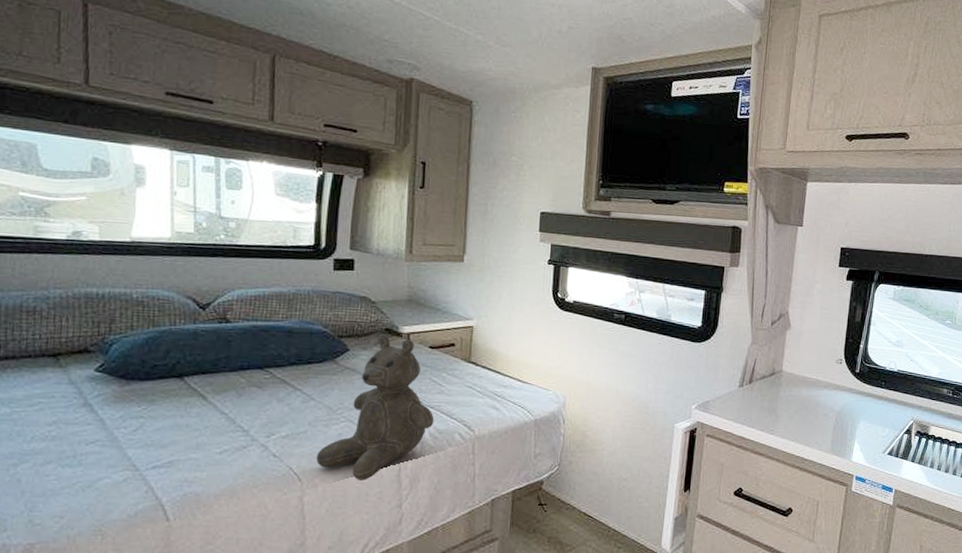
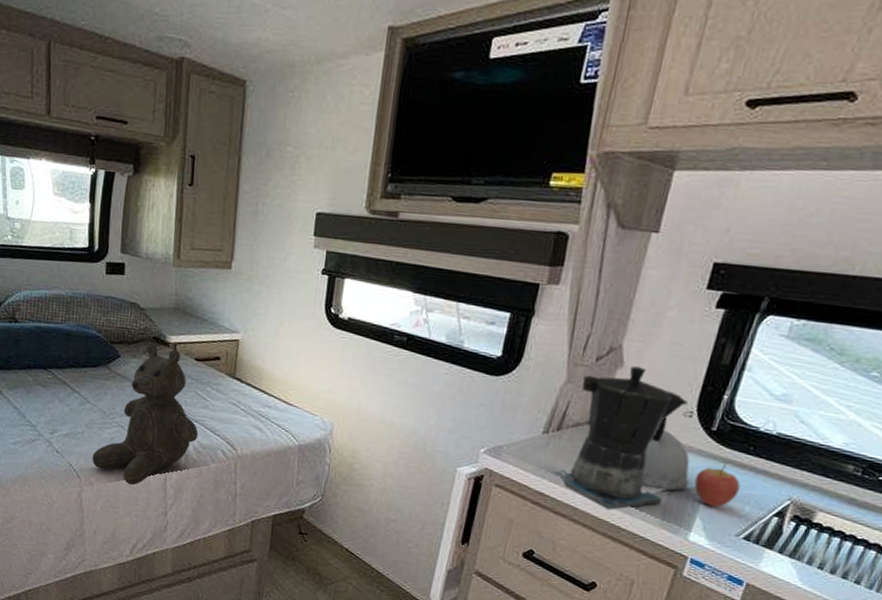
coffee maker: none [749,327,838,445] -> present [552,366,688,510]
kettle: none [814,365,847,423] -> present [641,416,690,491]
fruit: none [850,396,880,432] -> present [694,463,741,507]

